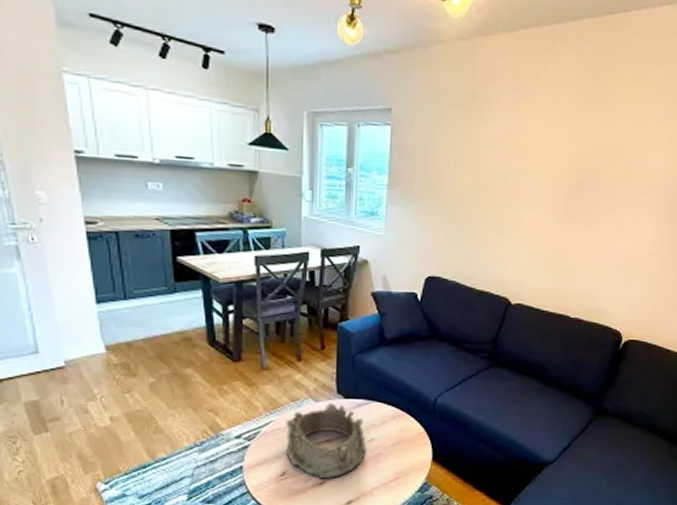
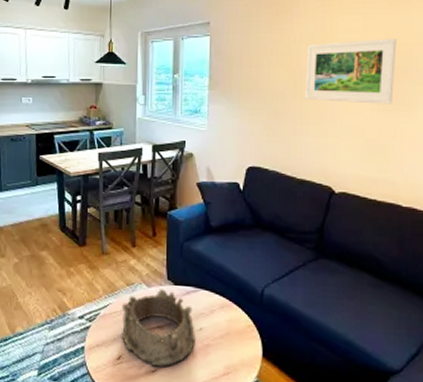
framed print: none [490,146,583,217] -> present [306,38,397,104]

